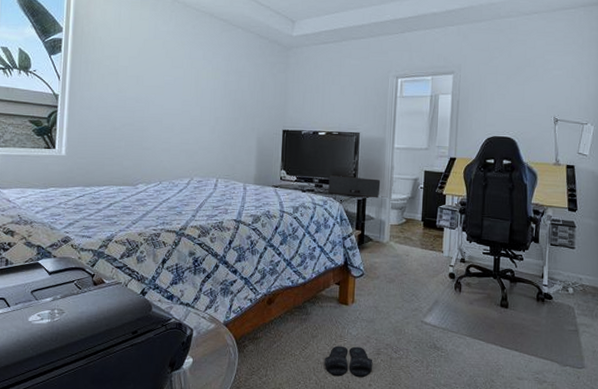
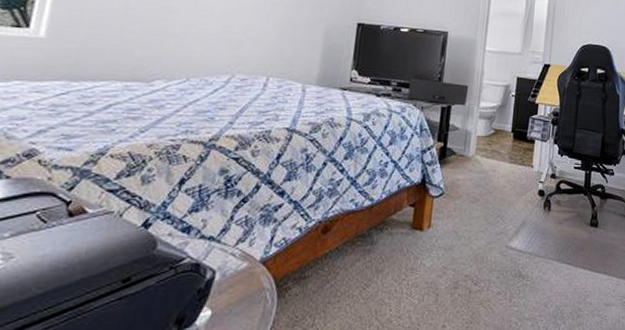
slippers: present [325,345,373,377] -> none [390,280,449,318]

